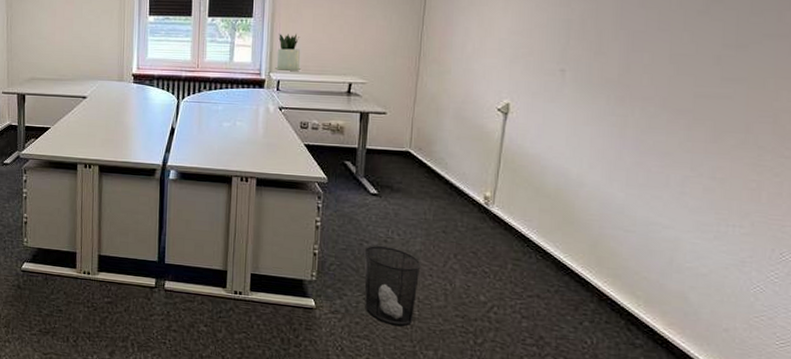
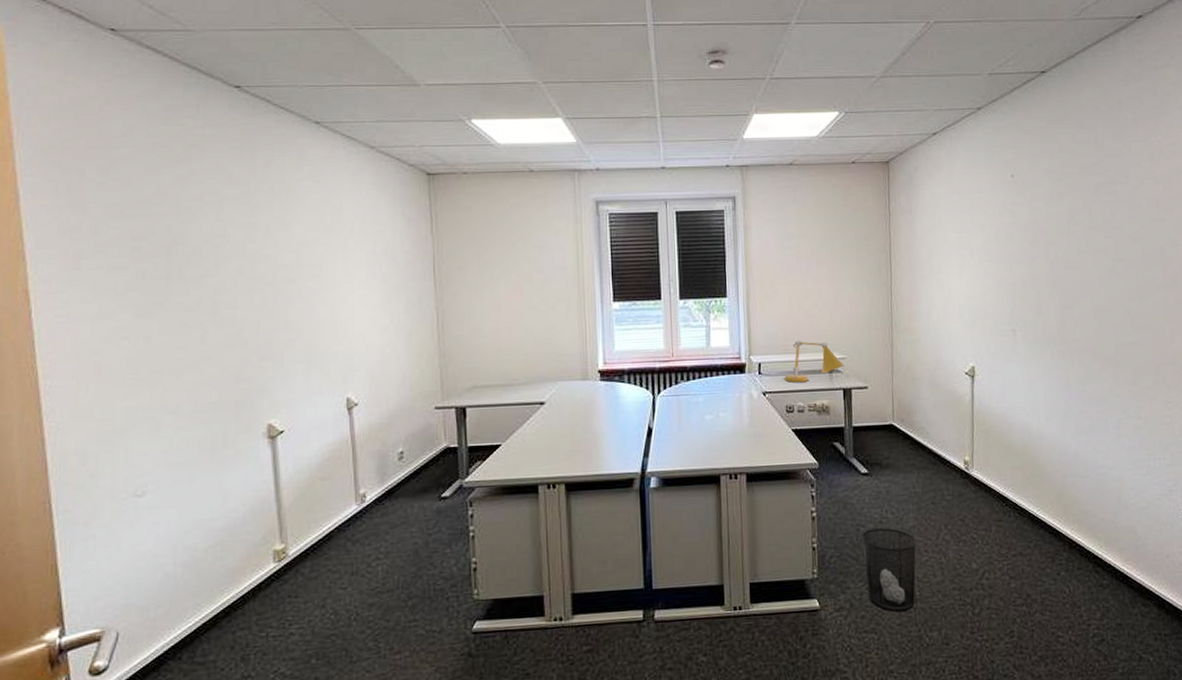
planter: present [275,33,302,72] -> none [755,311,782,353]
table lamp: none [301,62,364,103] -> present [783,340,844,383]

